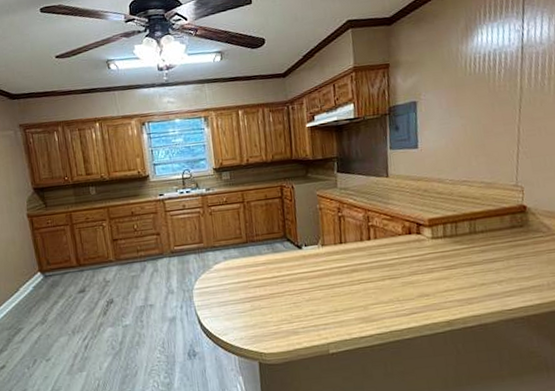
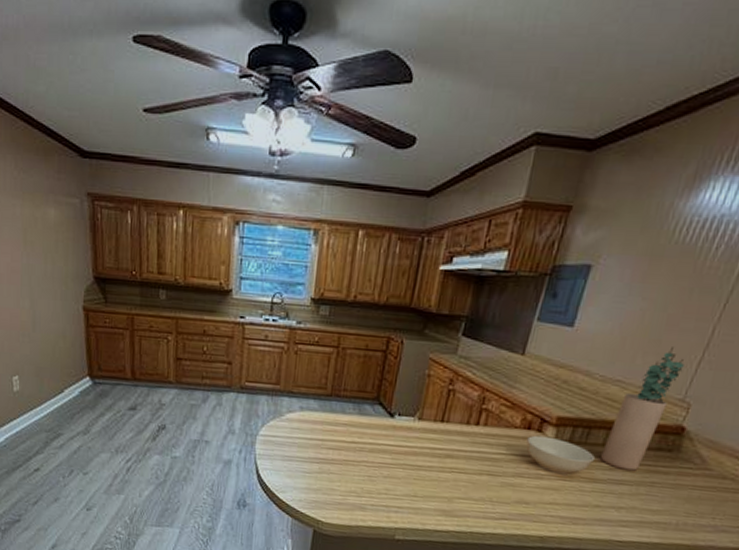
bowl: none [411,236,469,265] -> present [526,435,596,475]
vase: none [471,148,508,250] -> present [601,347,684,472]

